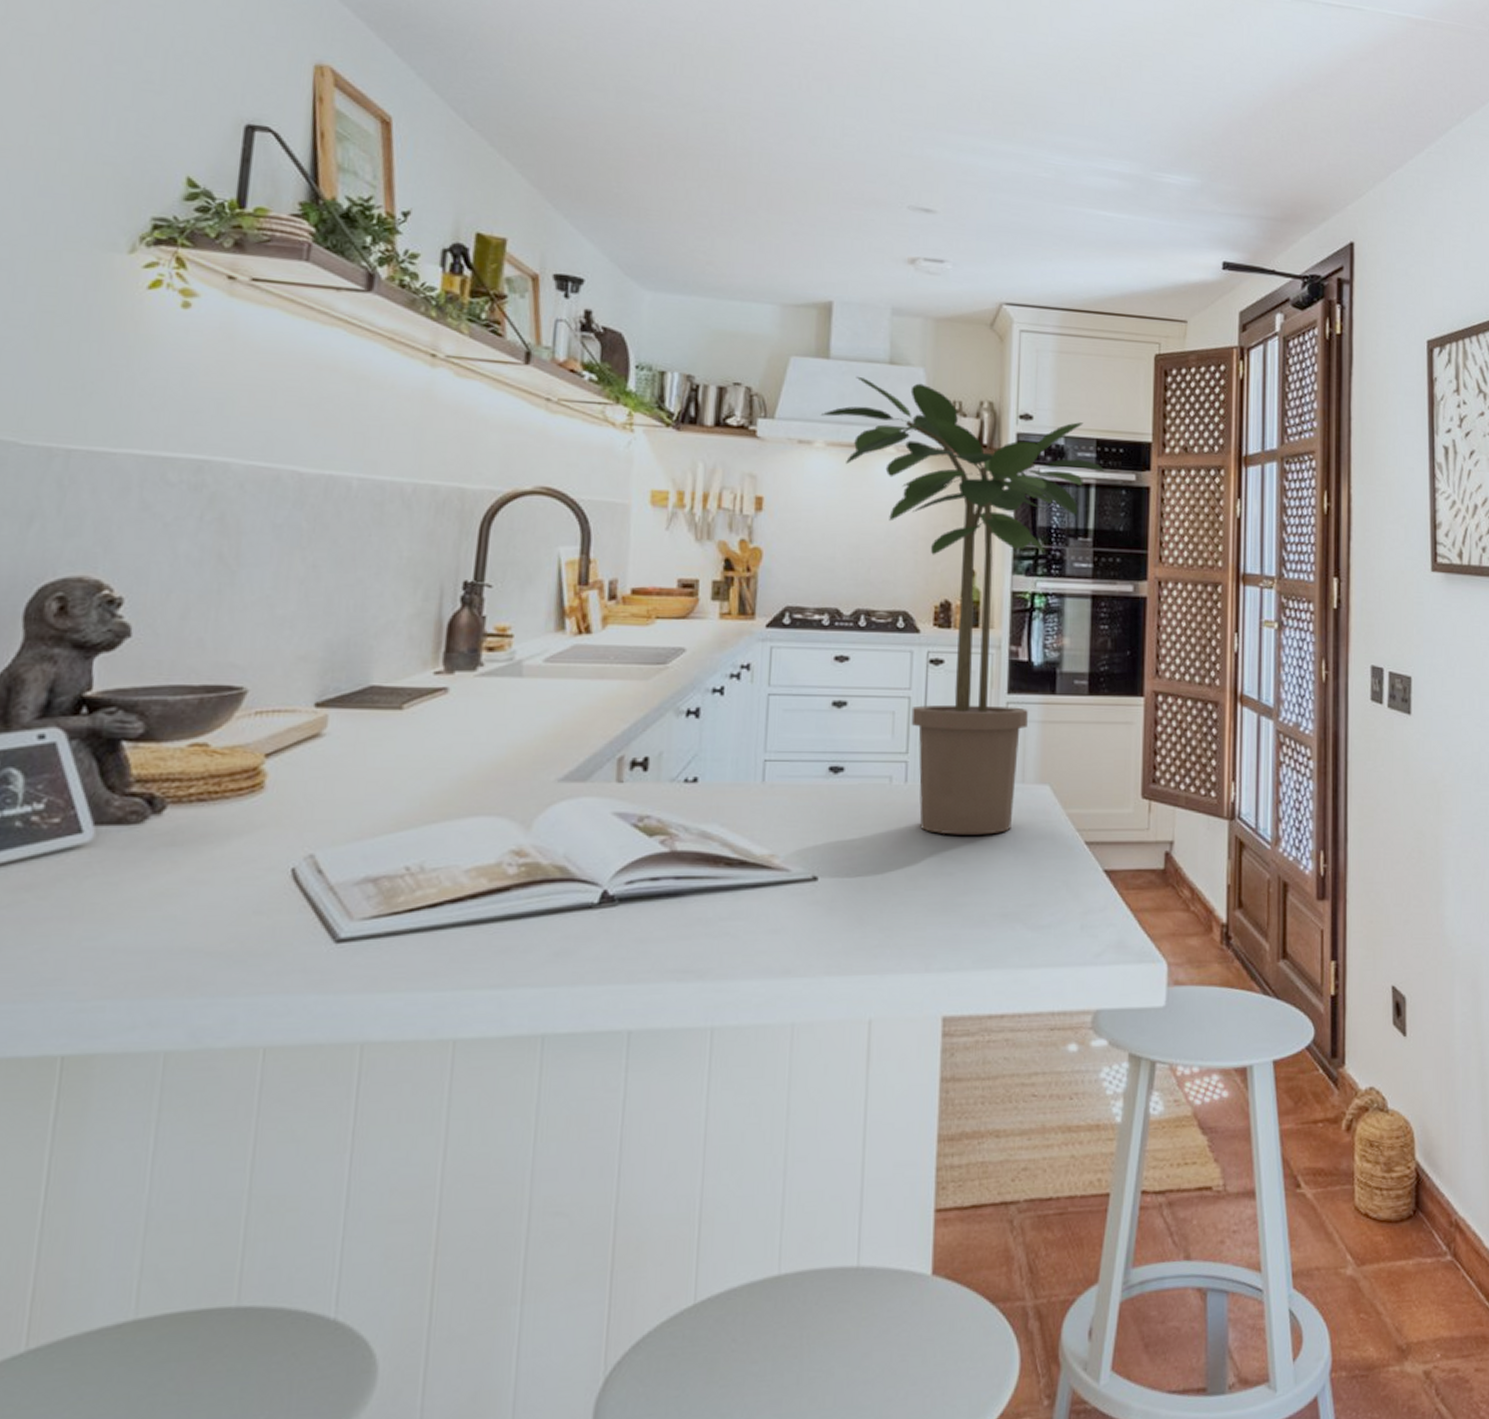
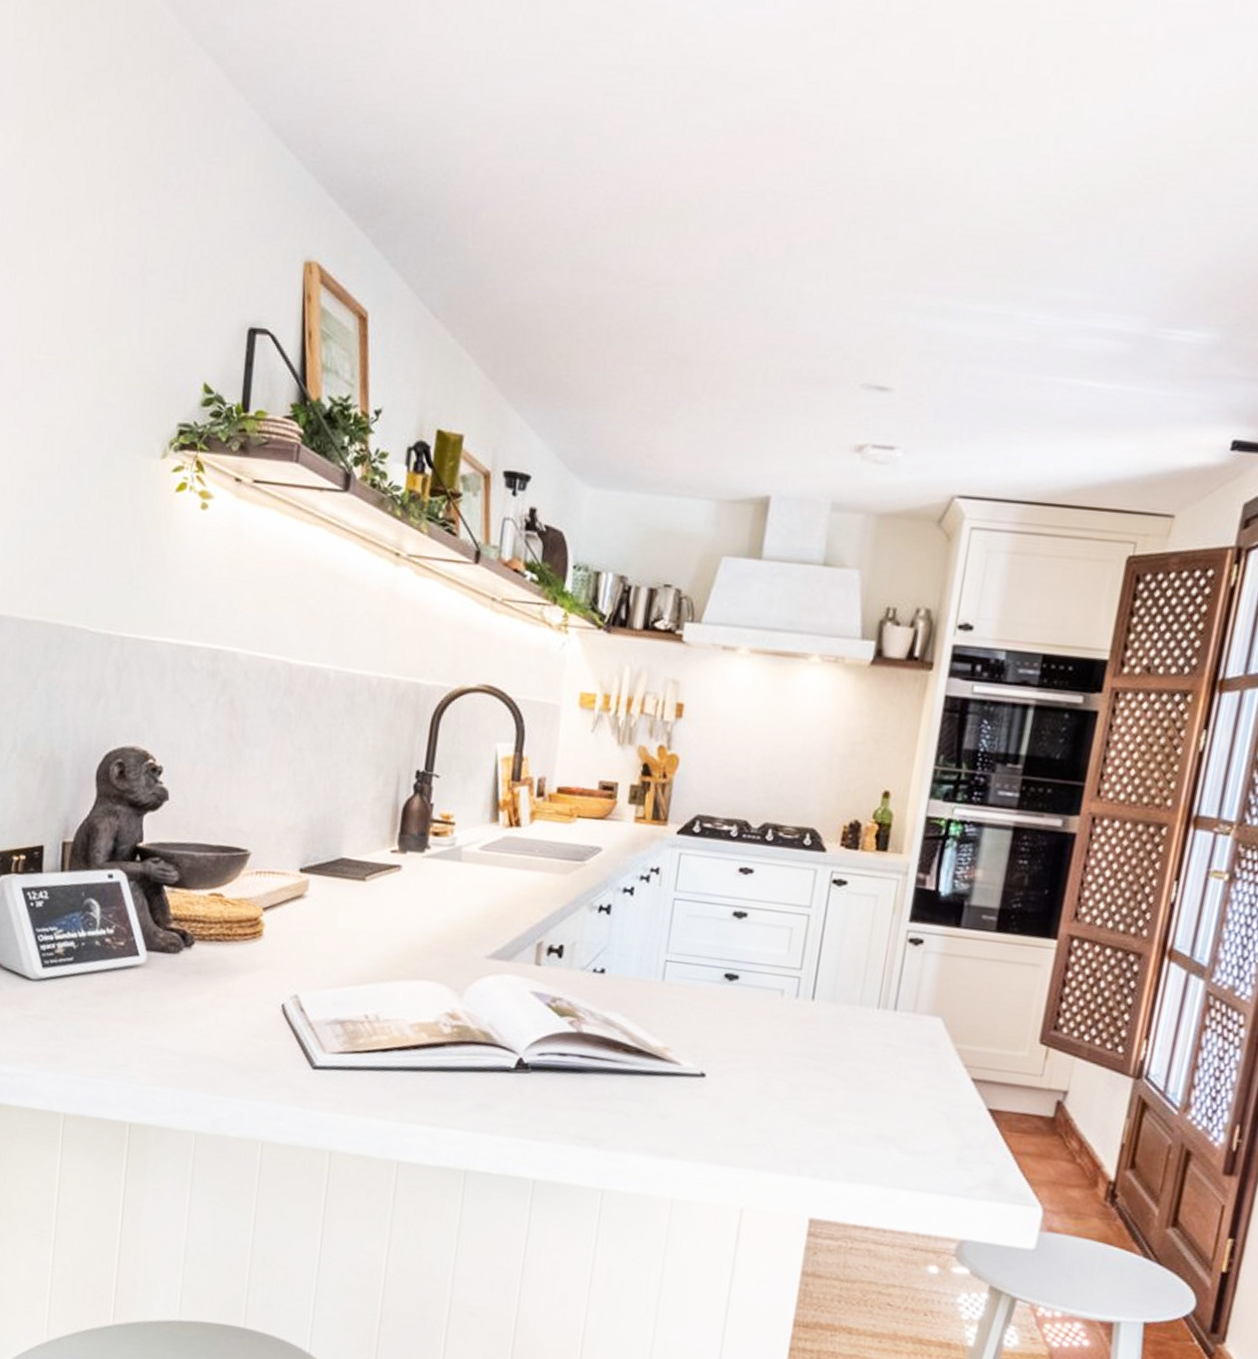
potted plant: present [820,376,1105,835] -> none [747,578,1049,1058]

